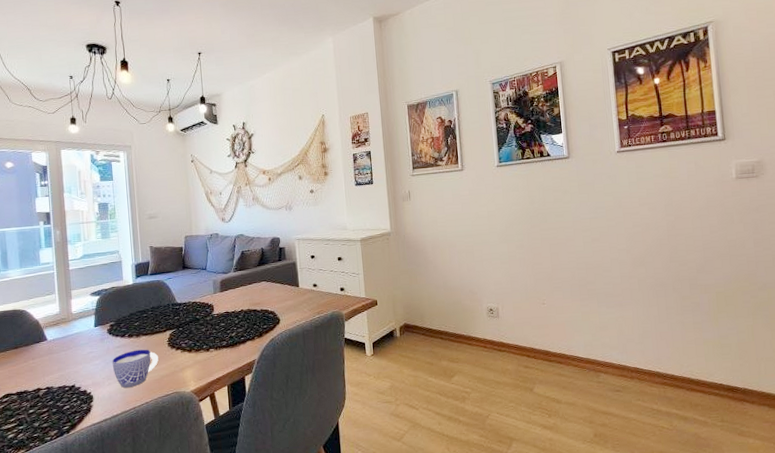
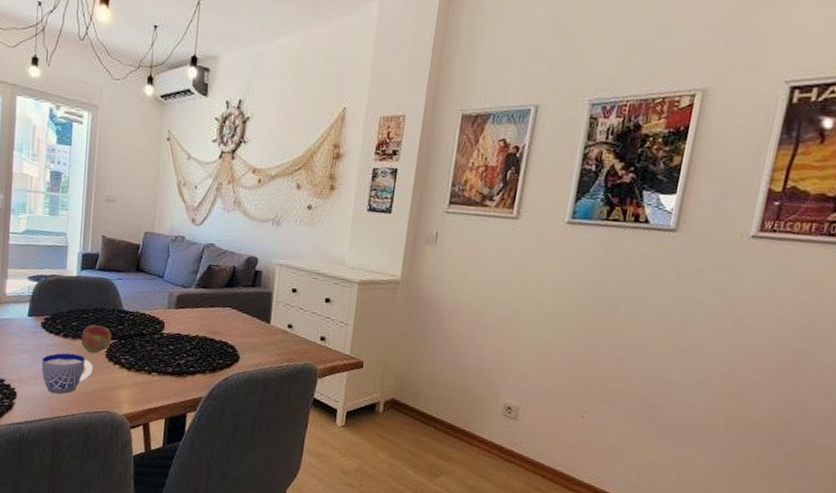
fruit: none [144,320,171,345] -> present [81,325,112,354]

